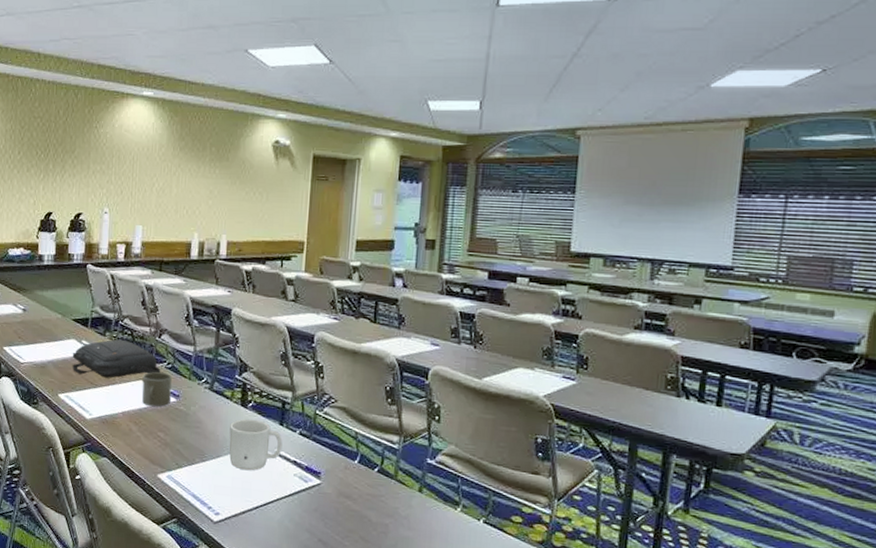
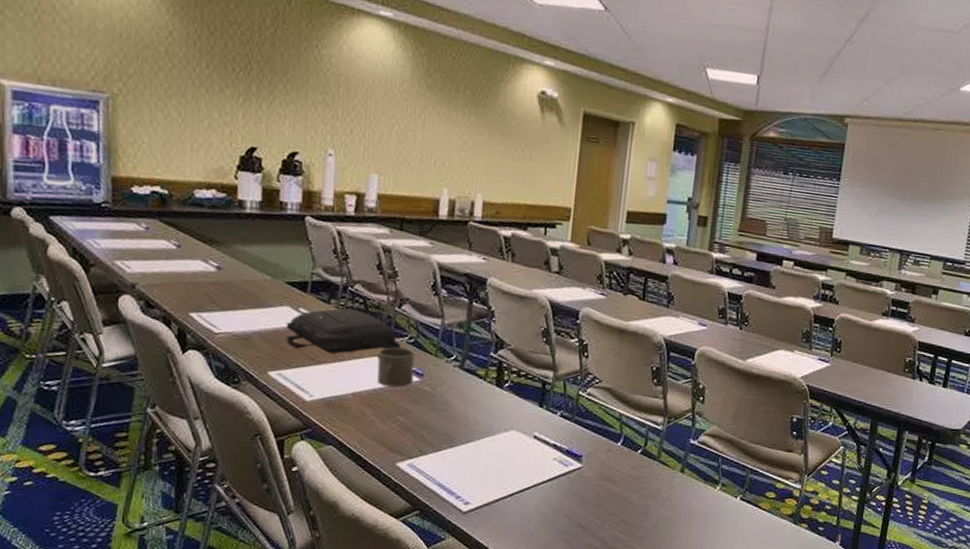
mug: present [229,418,283,471] -> none [481,400,542,456]

